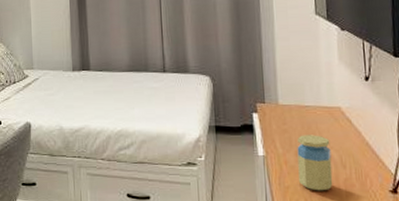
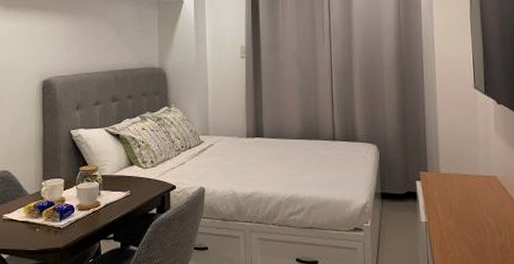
jar: present [297,135,333,191] -> none [457,202,490,257]

